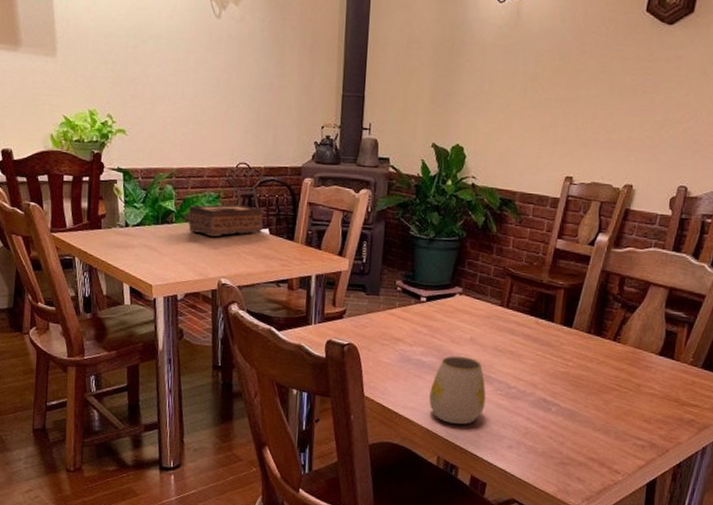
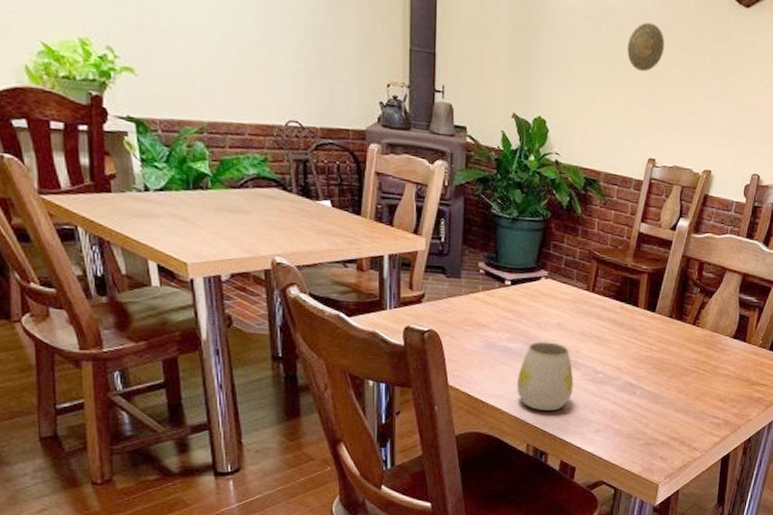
tissue box: present [188,204,263,237] -> none [227,168,323,208]
decorative plate: none [544,49,583,96] -> present [627,22,665,72]

